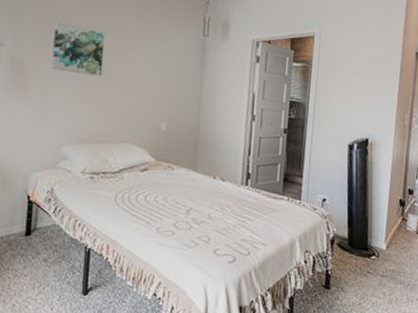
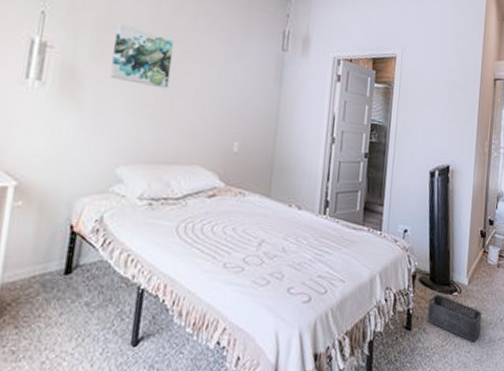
storage bin: none [345,257,400,301] -> present [427,294,482,342]

